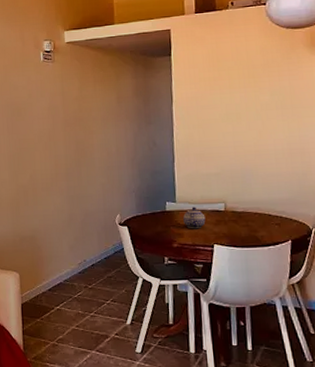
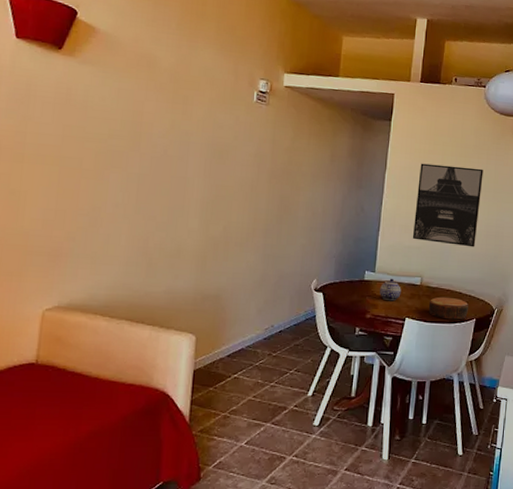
wall art: none [207,86,279,168] -> present [412,163,484,247]
bowl: none [236,220,282,243] -> present [428,296,469,320]

